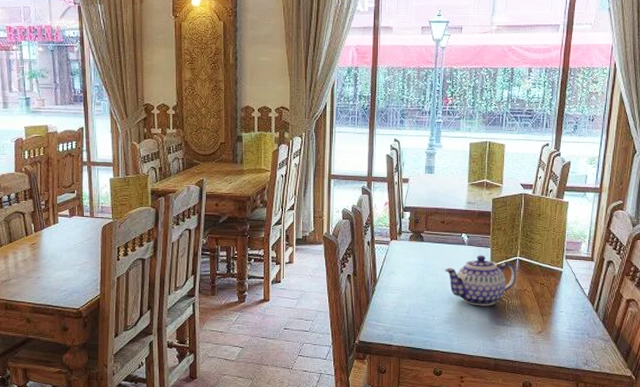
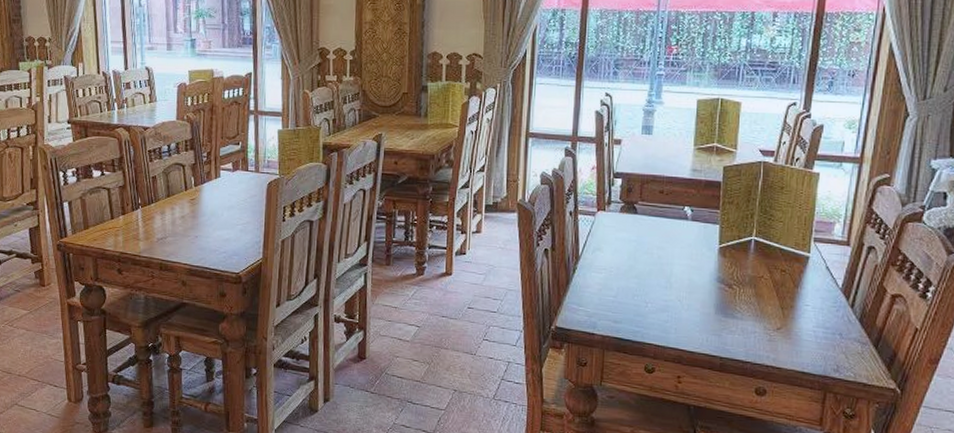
teapot: present [445,255,517,306] -> none [662,232,751,294]

